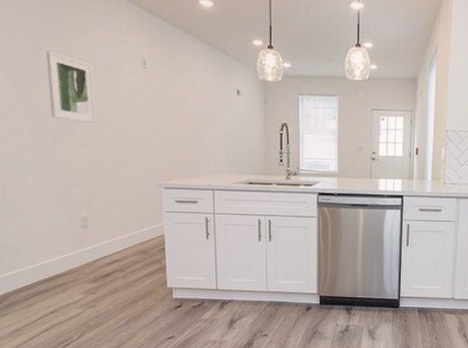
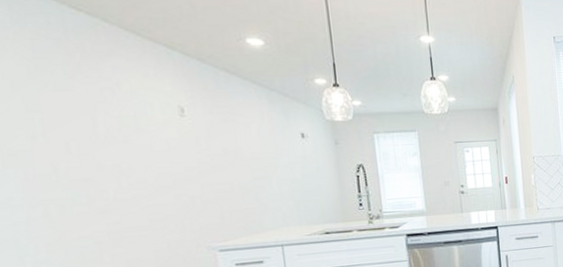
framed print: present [46,51,97,124] -> none [44,104,122,186]

